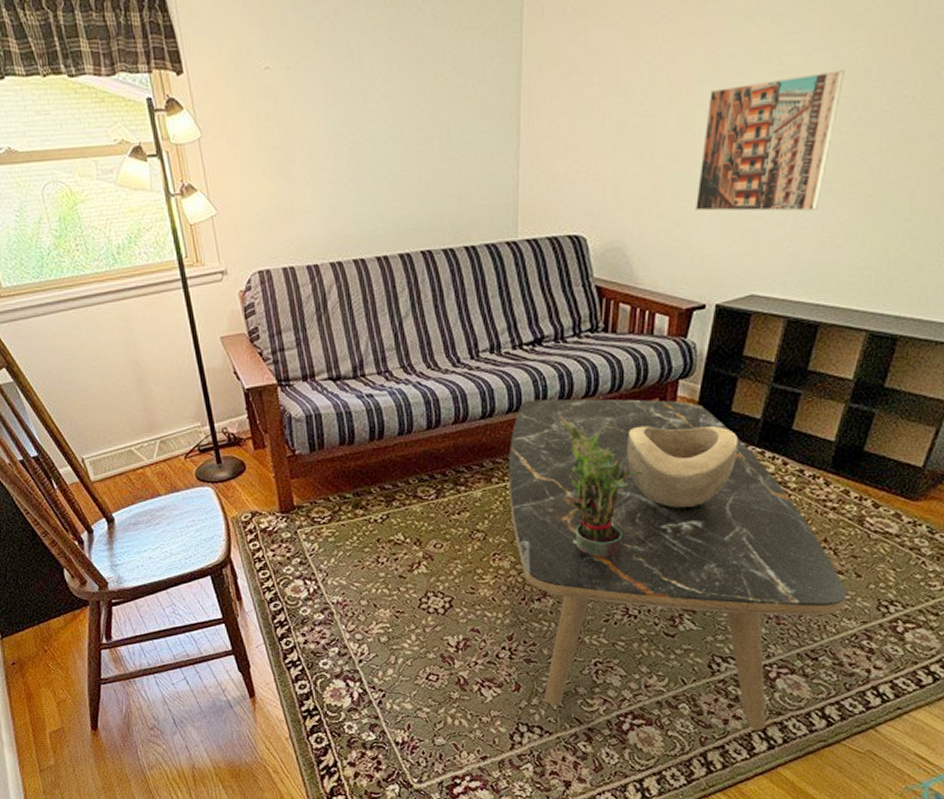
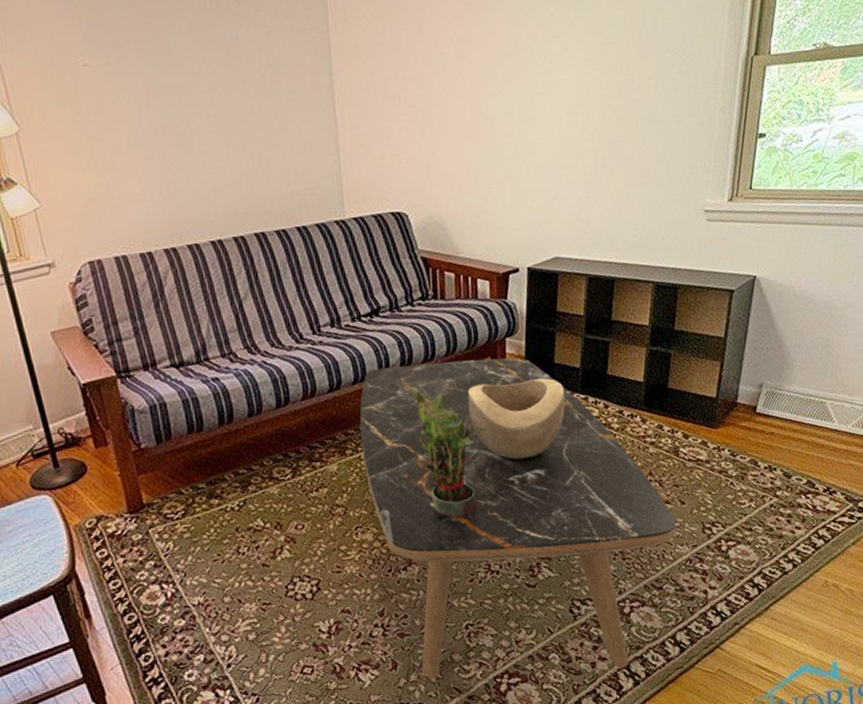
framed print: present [696,70,845,212] -> none [496,66,601,186]

